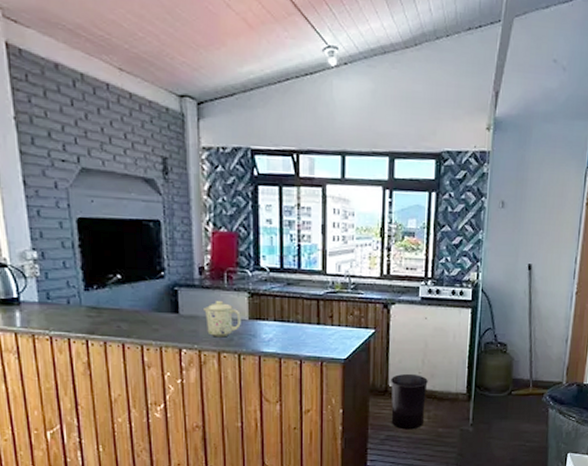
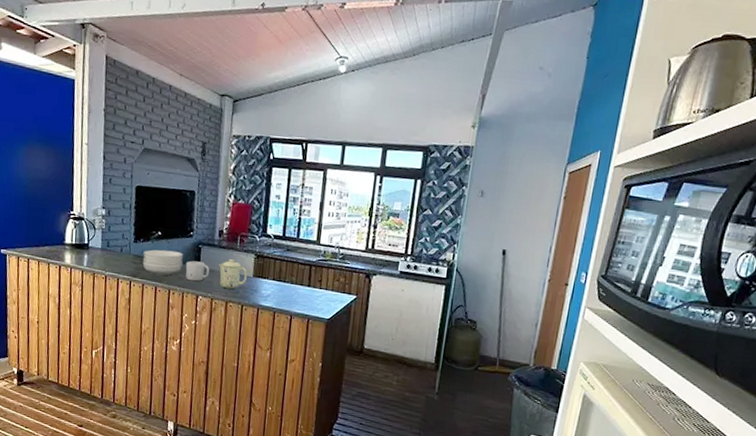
bowl: none [100,297,155,330] -> present [142,249,183,276]
mug: none [160,307,193,332] -> present [185,260,210,282]
waste bin: present [391,374,428,430] -> none [363,338,400,390]

